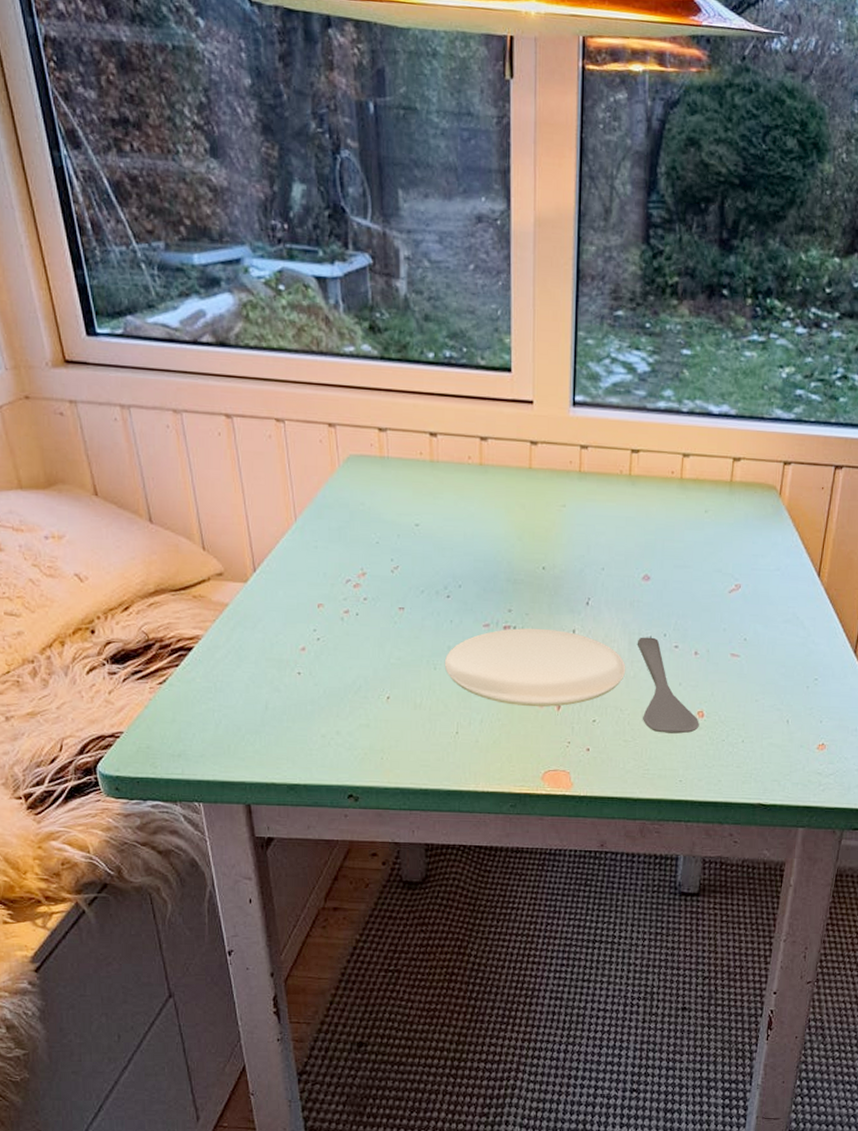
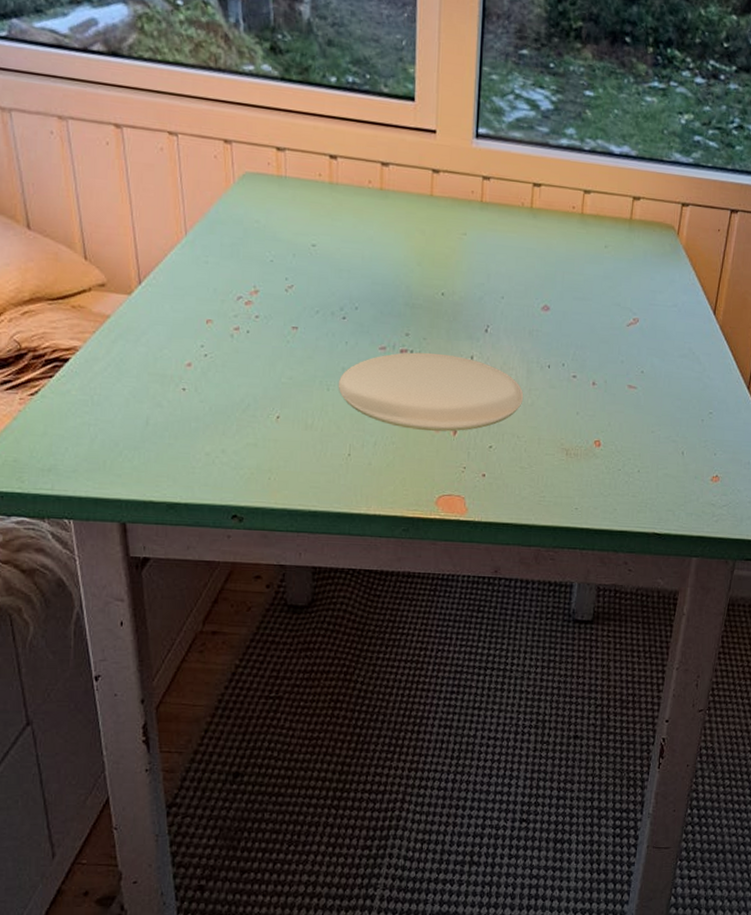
spoon: present [638,637,699,734] -> none [536,365,596,462]

